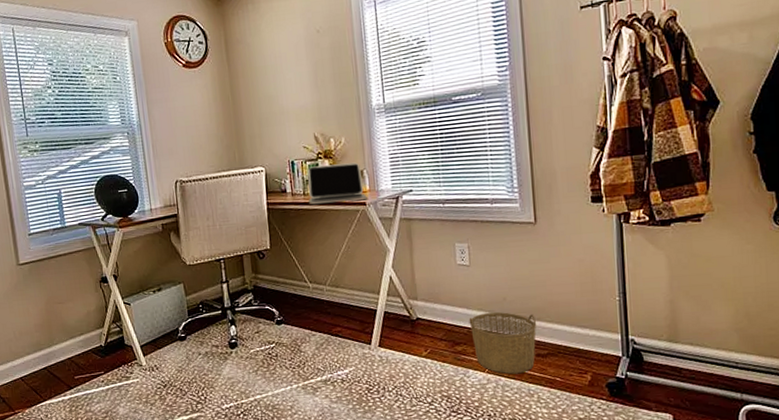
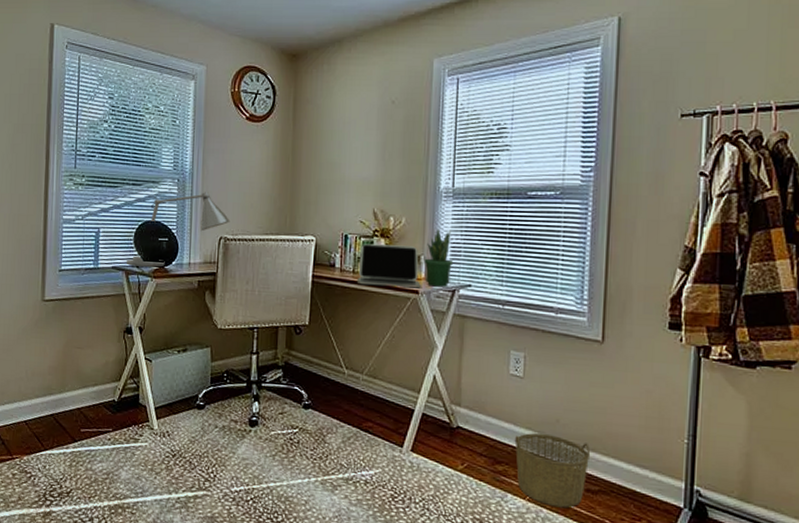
desk lamp: none [90,140,183,220] -> present [125,192,230,267]
planter: none [366,142,394,197] -> present [423,229,454,287]

